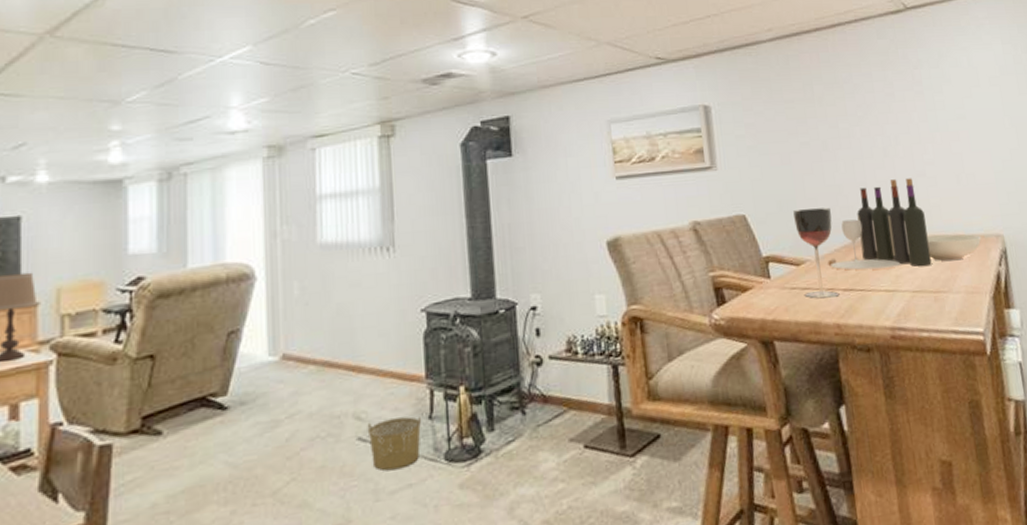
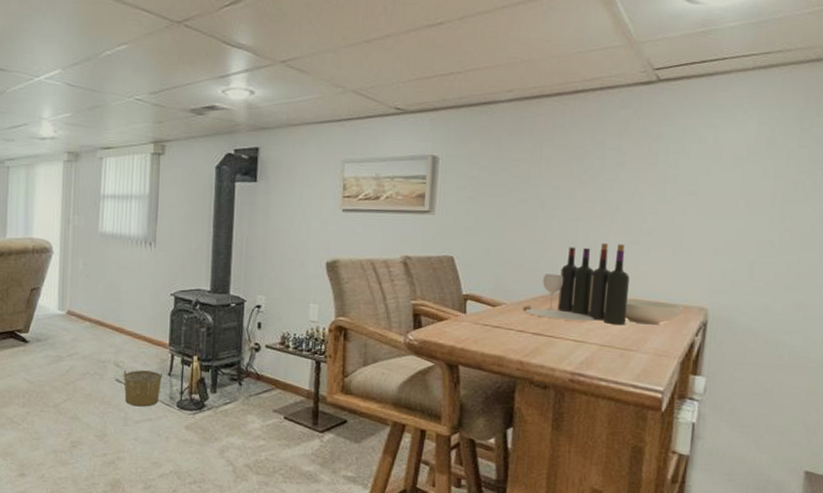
wineglass: present [793,207,840,299] -> none [495,259,536,338]

